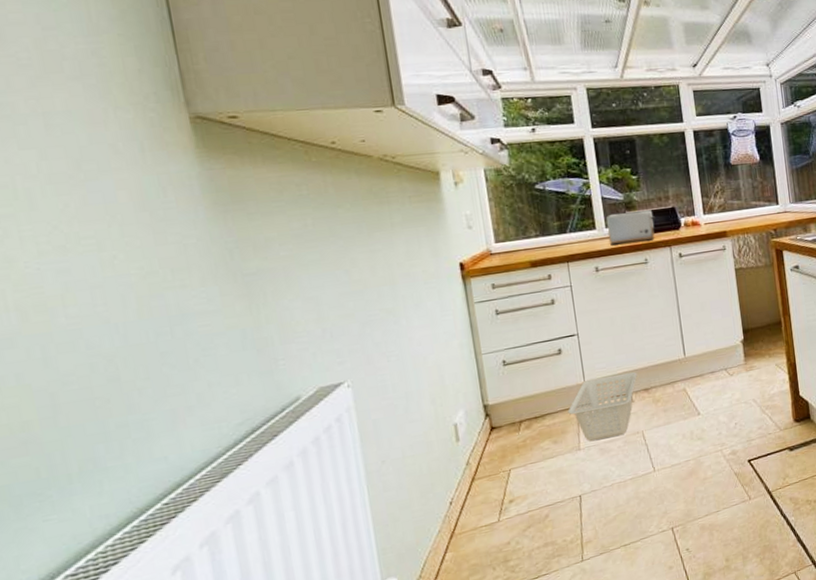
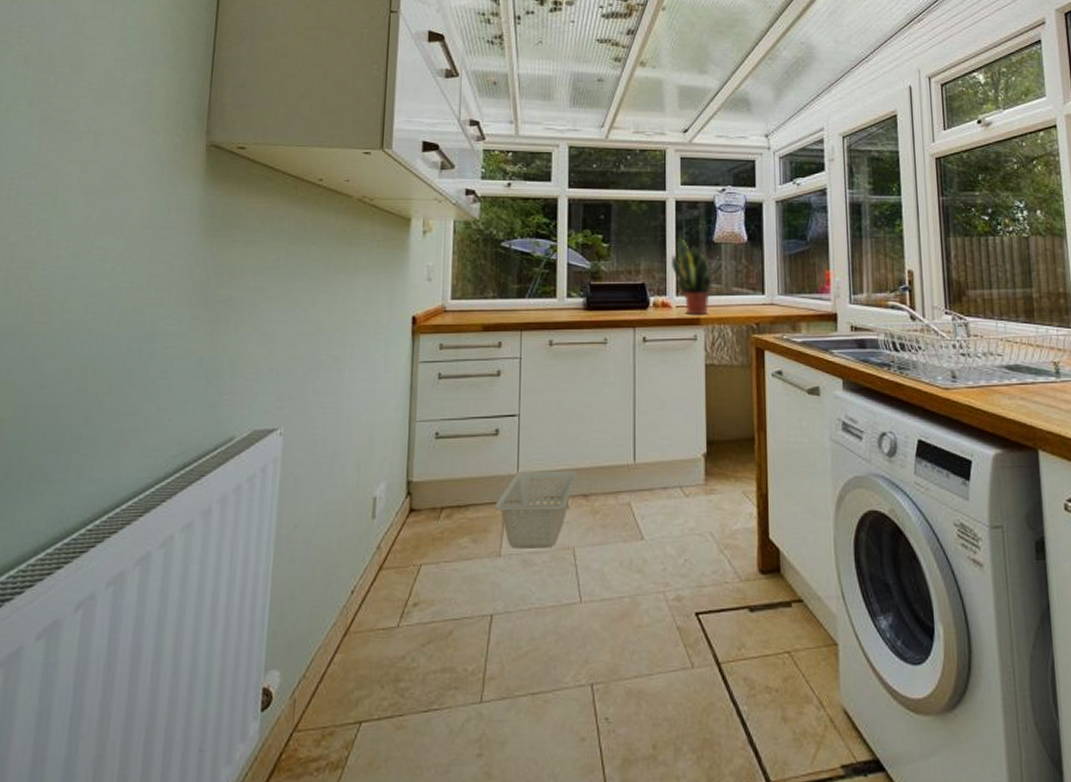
toaster: present [605,210,655,247] -> none [568,282,622,319]
potted plant: none [695,162,742,230] -> present [670,236,723,316]

